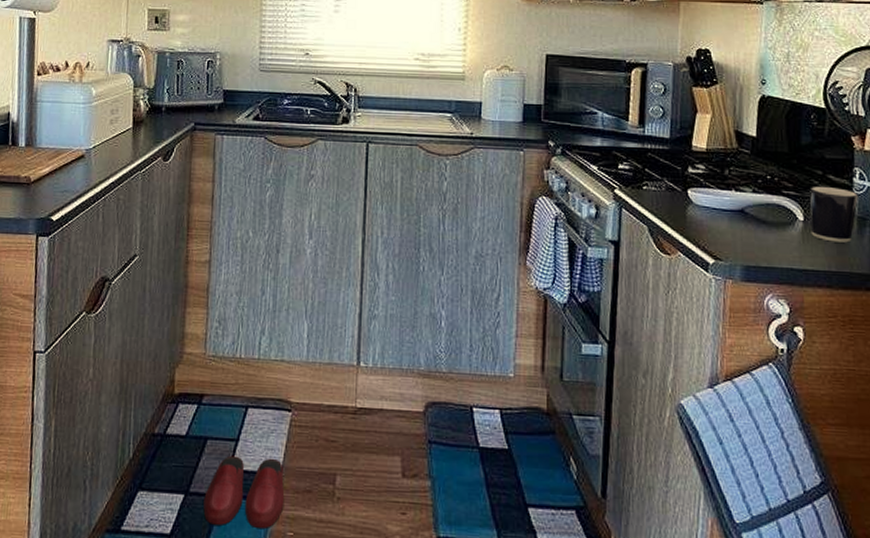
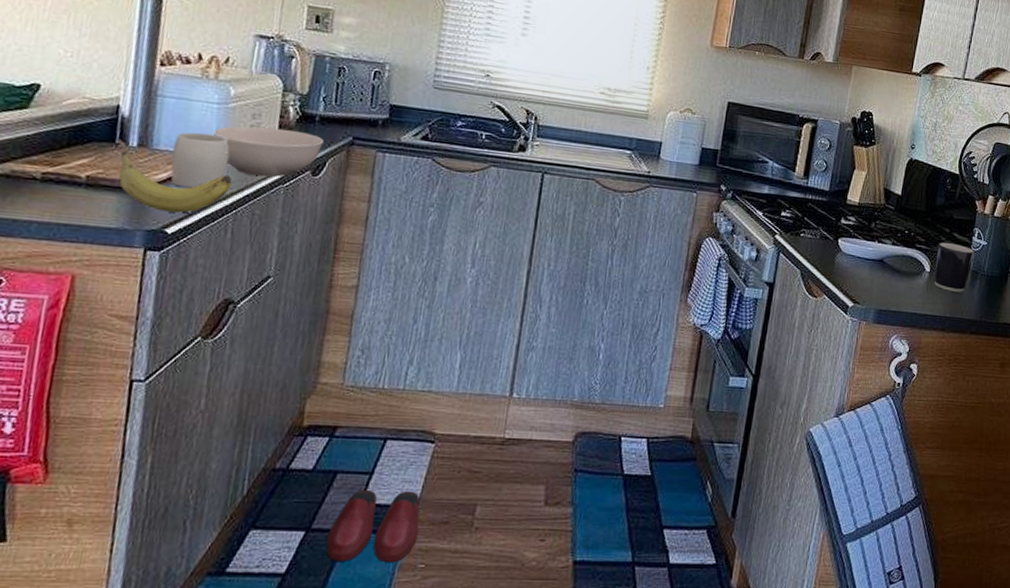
fruit: none [11,141,100,202] -> present [119,139,233,213]
mug: none [51,130,95,179] -> present [170,132,229,188]
bowl: none [81,120,171,166] -> present [212,126,324,178]

